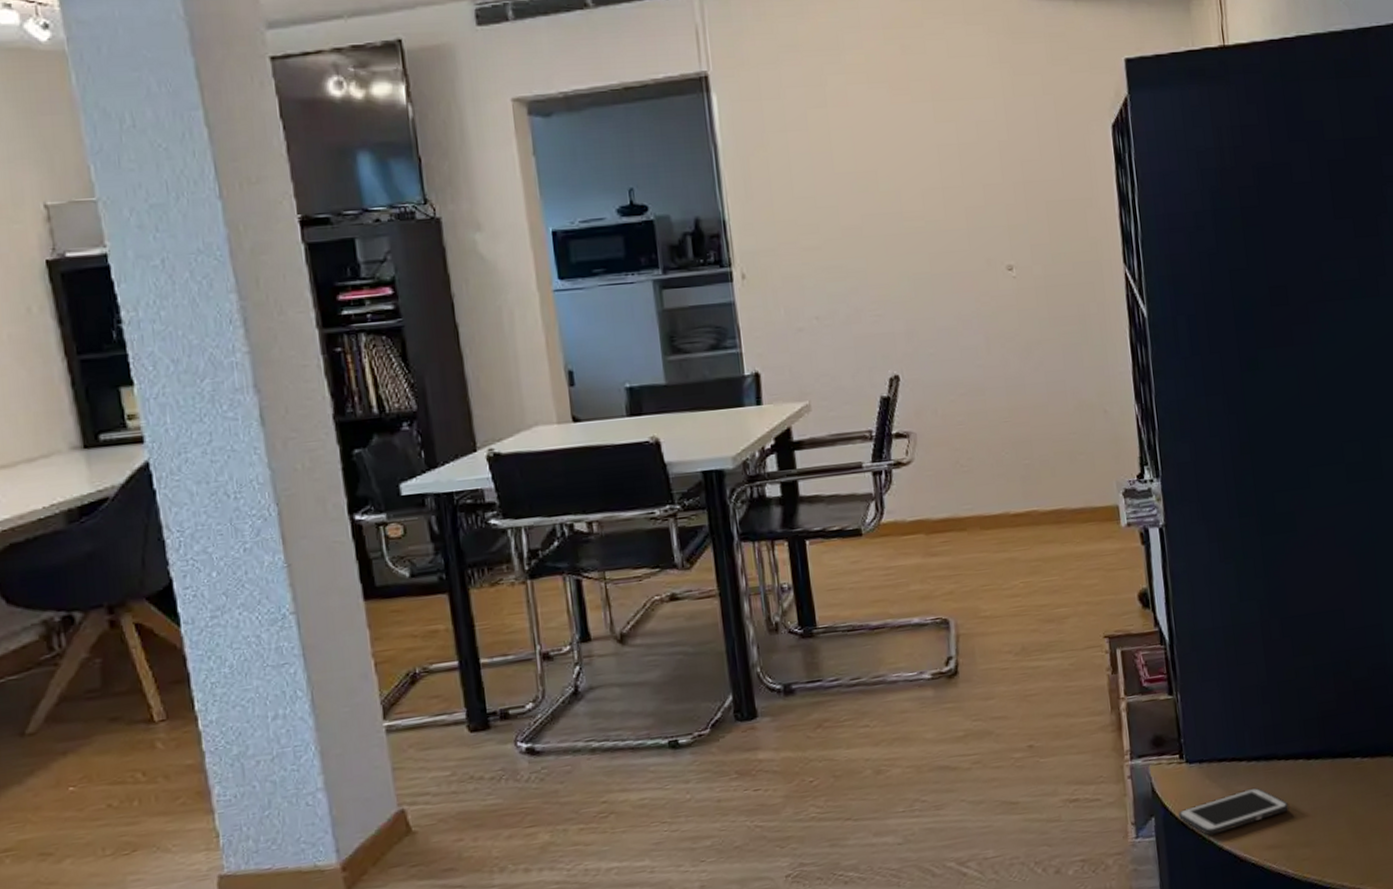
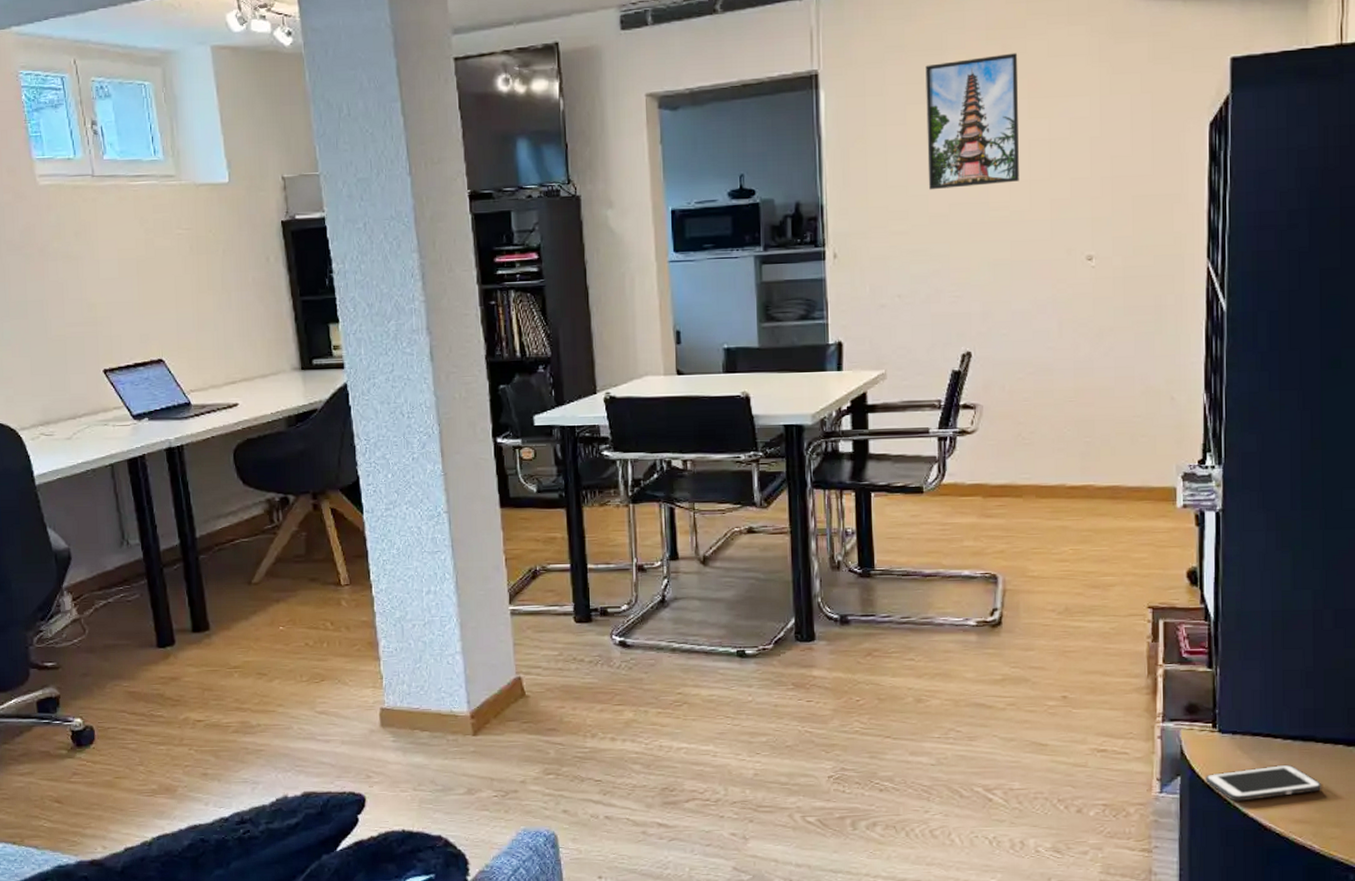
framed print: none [823,53,931,201] -> present [925,53,1019,190]

